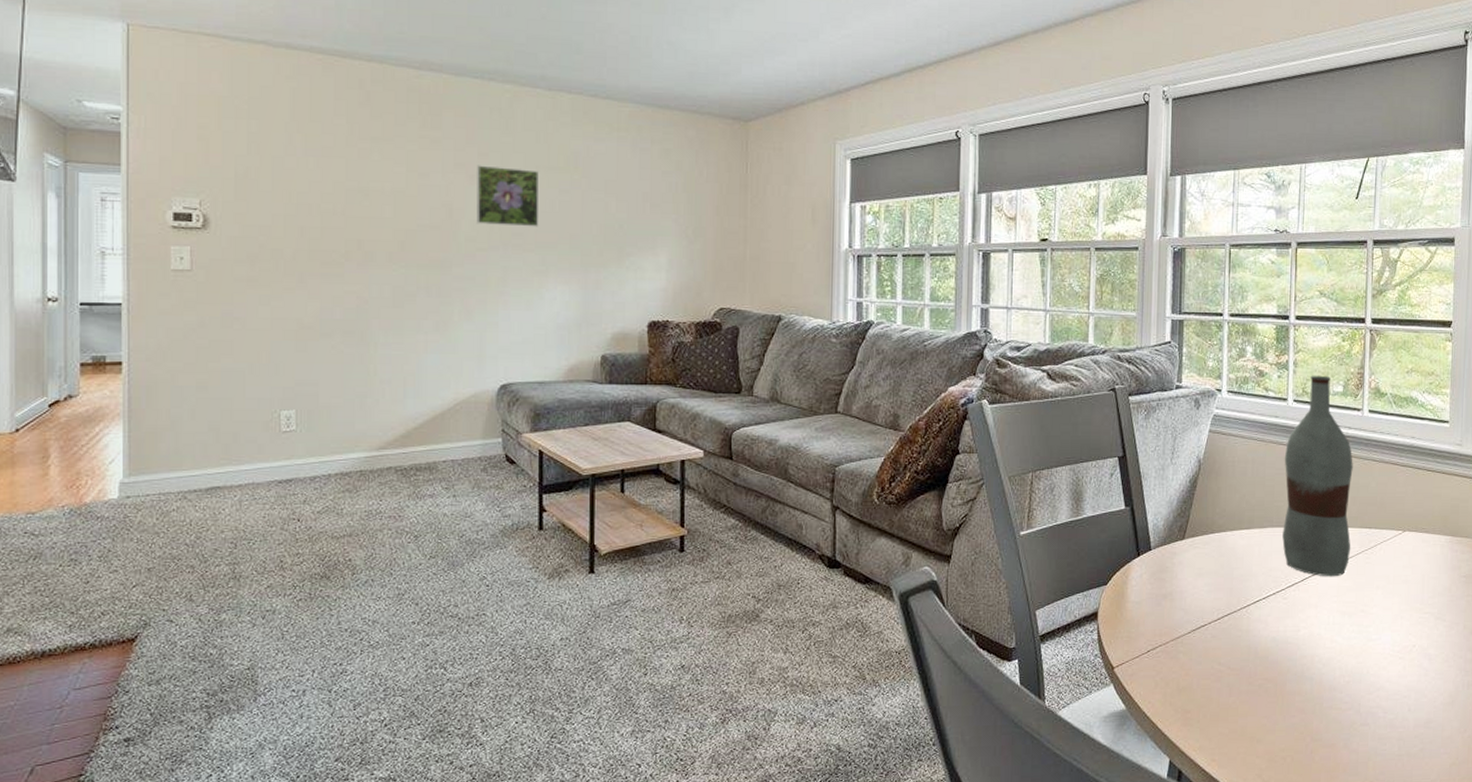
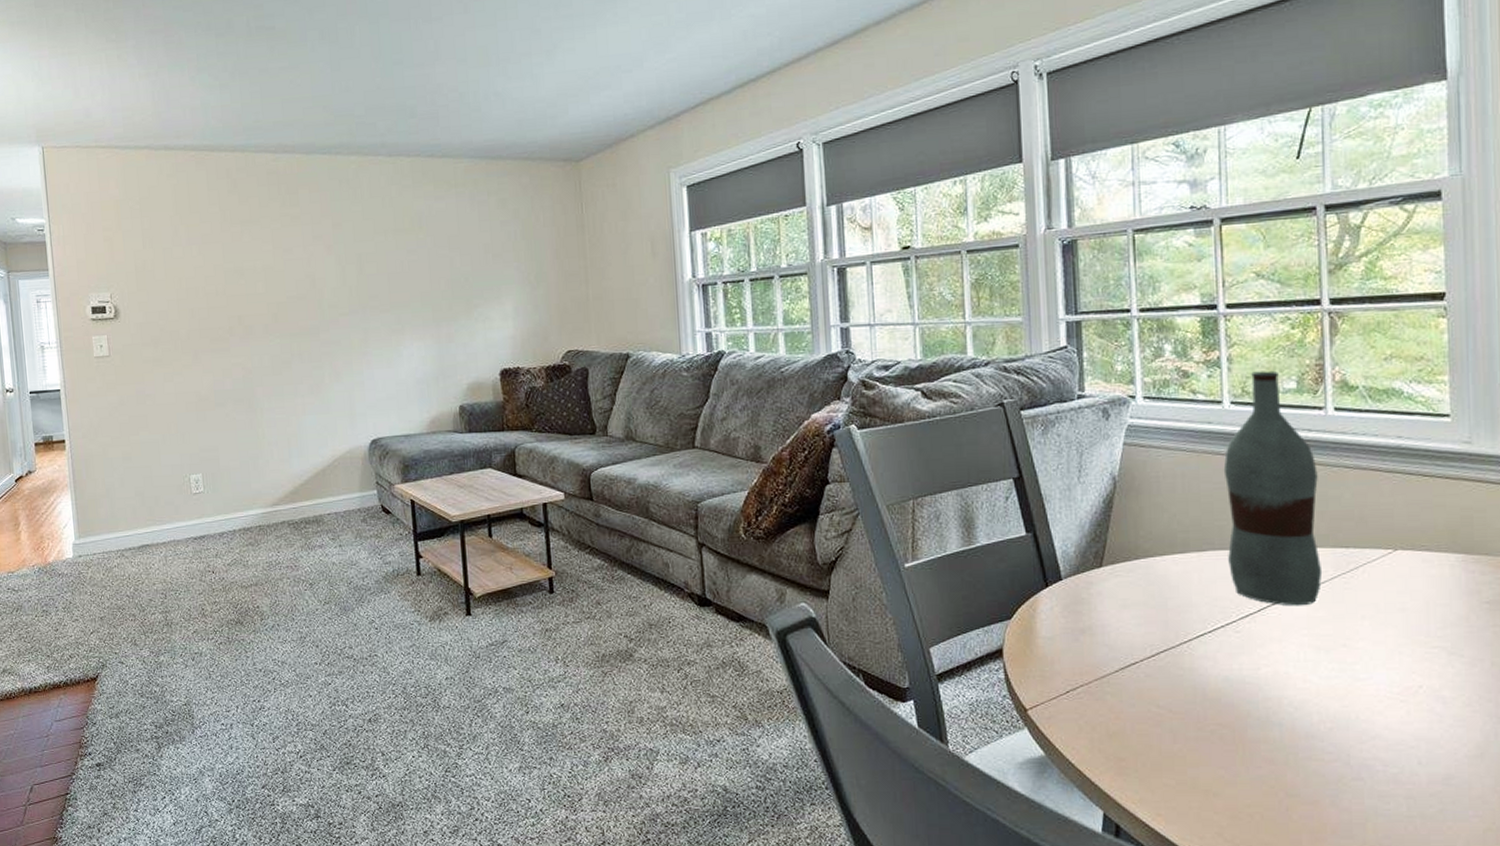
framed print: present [476,165,539,227] -> none [333,234,392,291]

